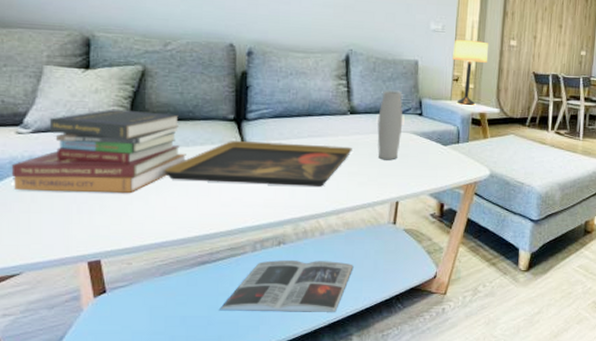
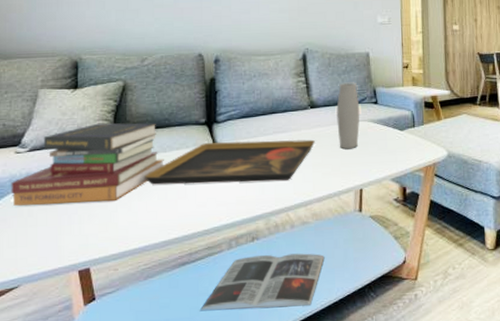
table lamp: present [453,40,489,105] -> none [400,29,434,90]

